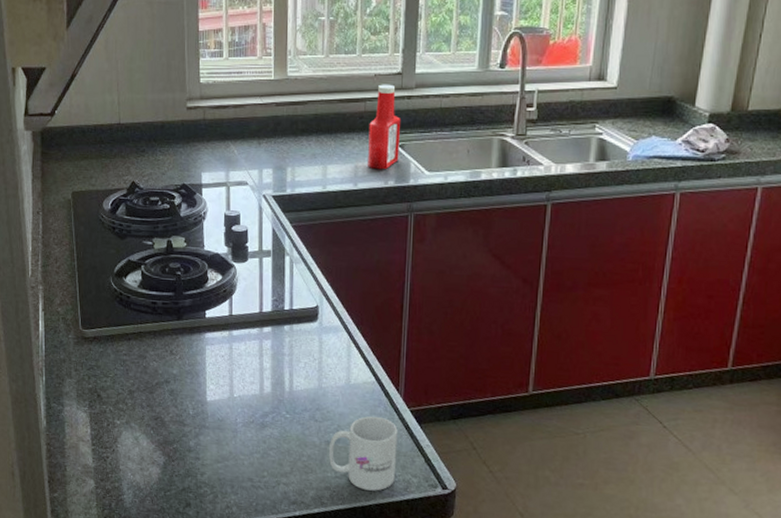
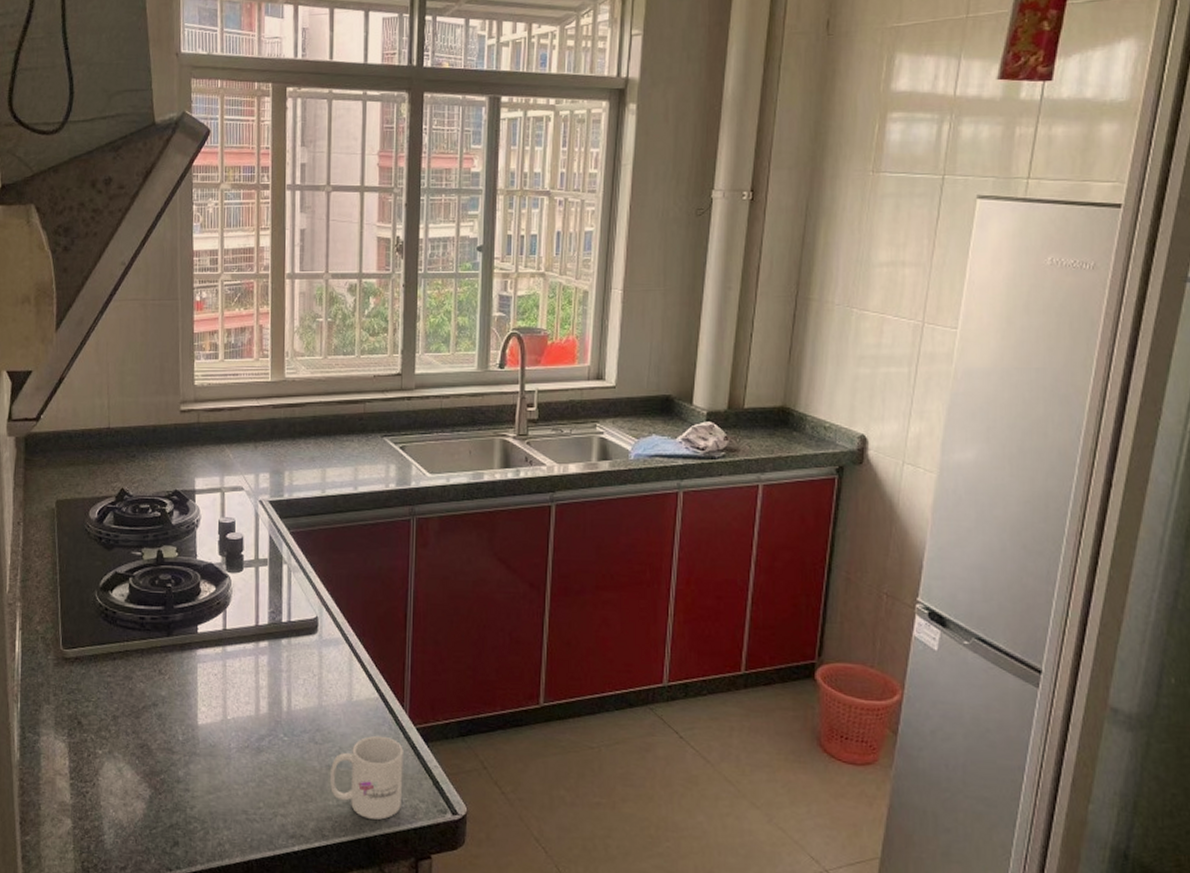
ketchup bottle: present [368,84,400,170] -> none [368,385,400,473]

